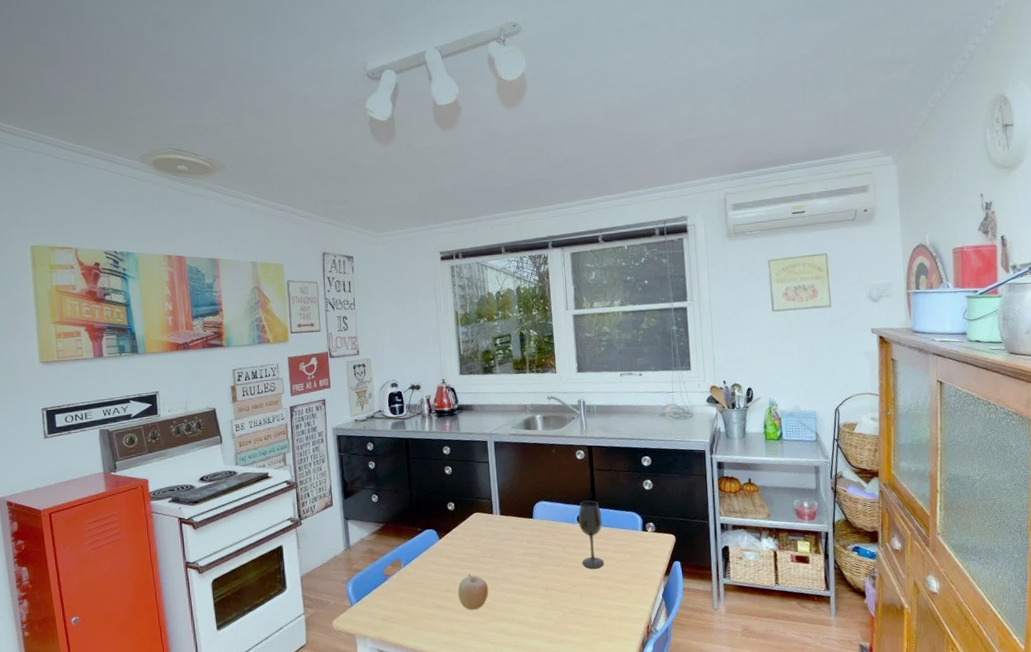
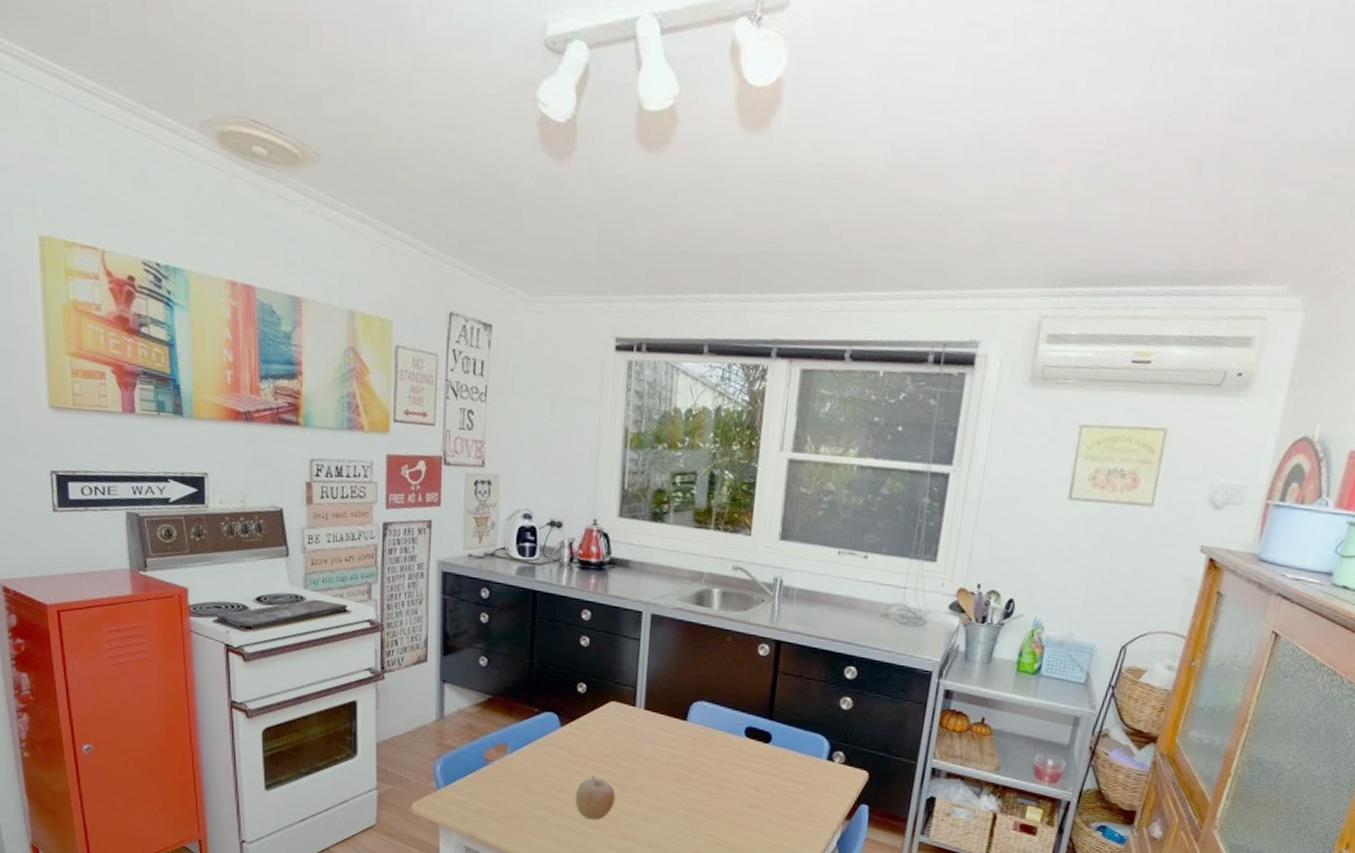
wine glass: present [578,500,605,569] -> none [741,710,778,797]

